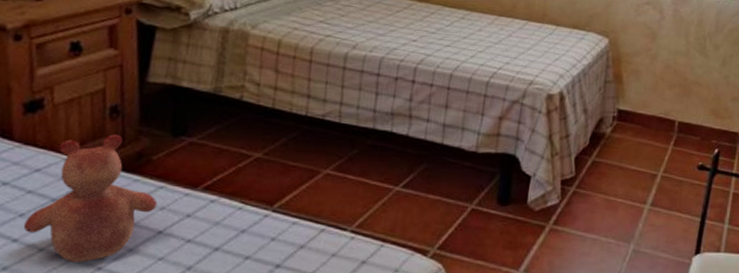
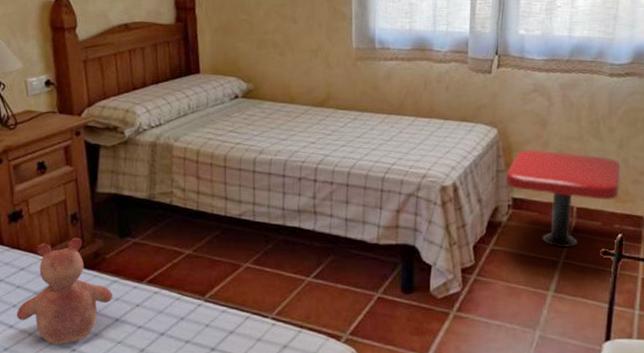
pedestal table: none [612,60,722,162] -> present [505,149,621,248]

